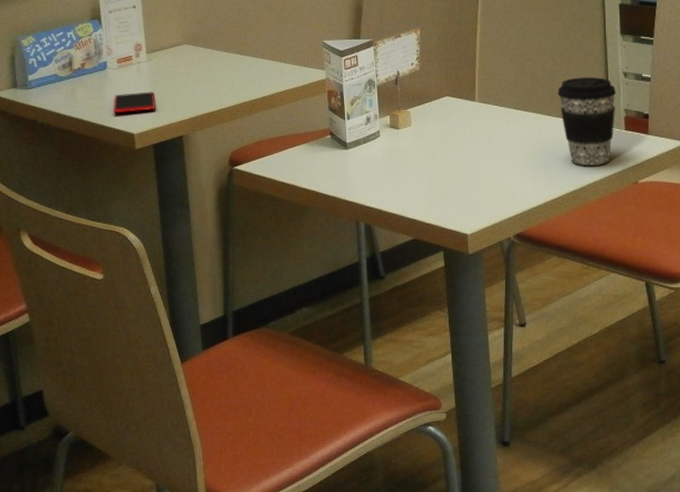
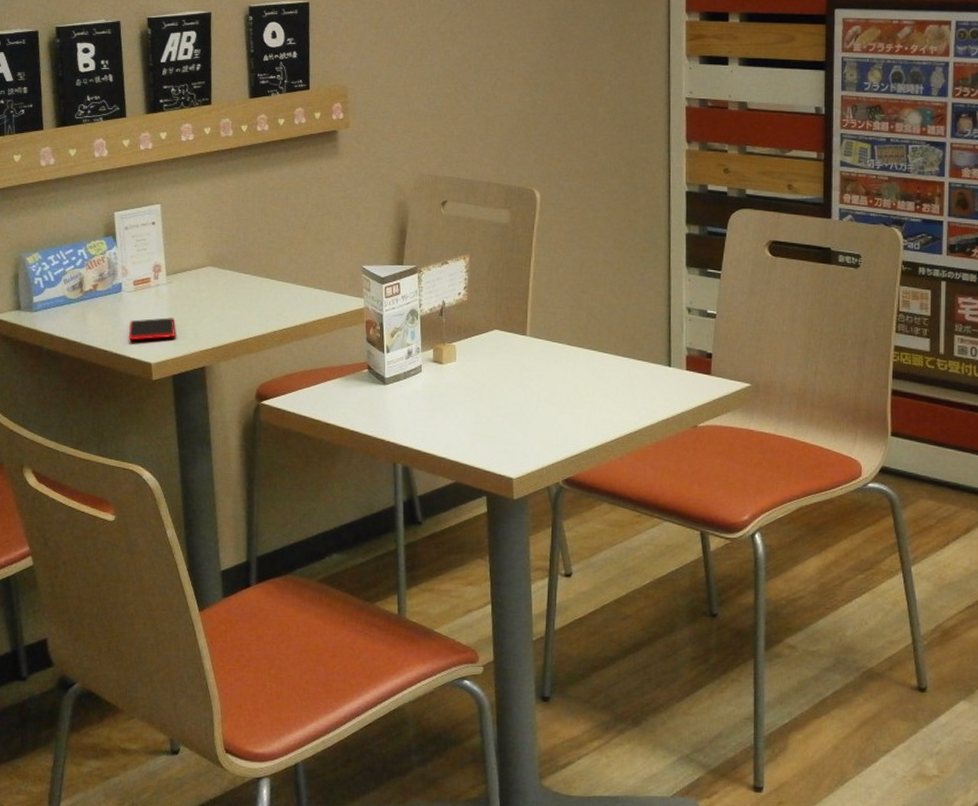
coffee cup: present [557,77,616,165] -> none [615,312,678,407]

